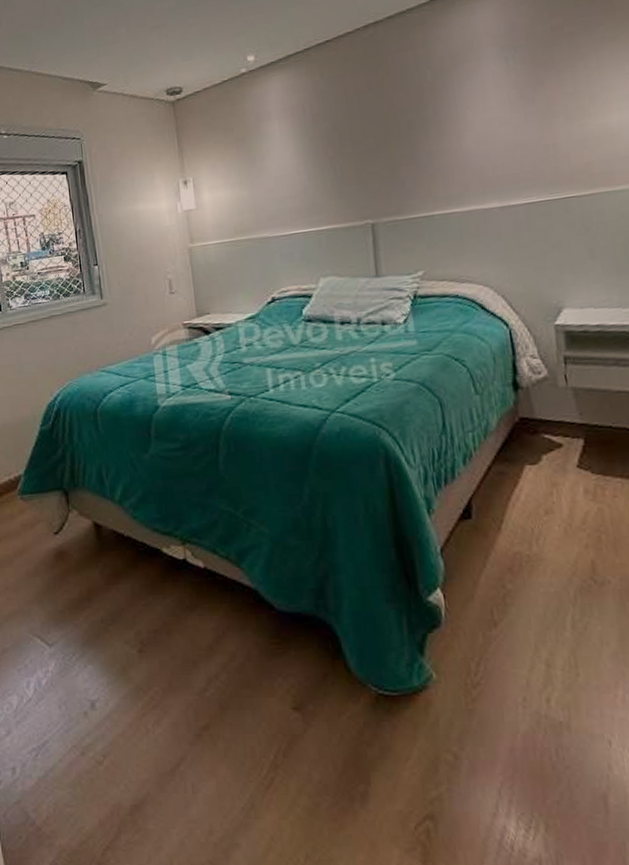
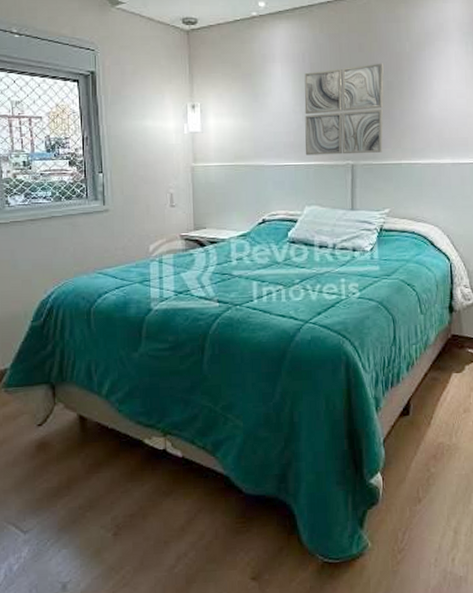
wall art: none [306,100,409,220] -> present [304,63,384,155]

